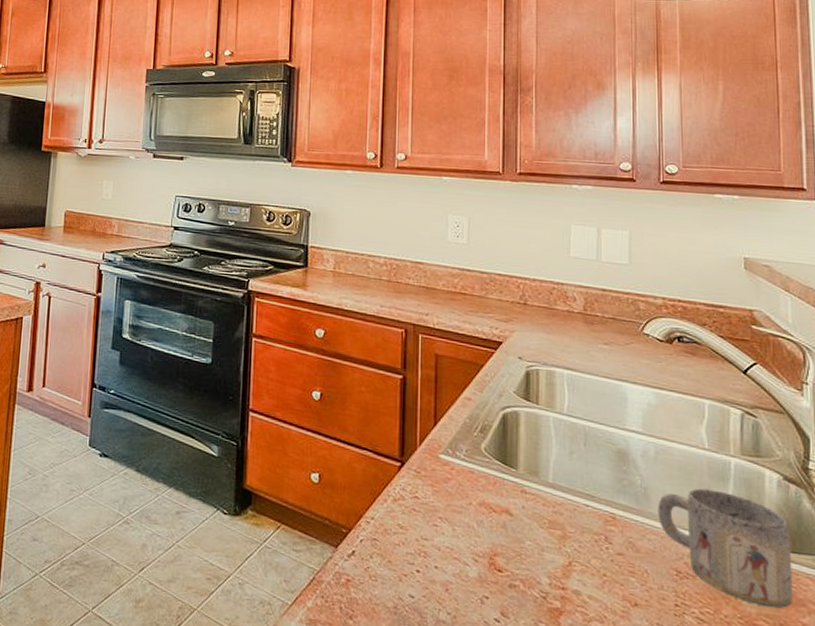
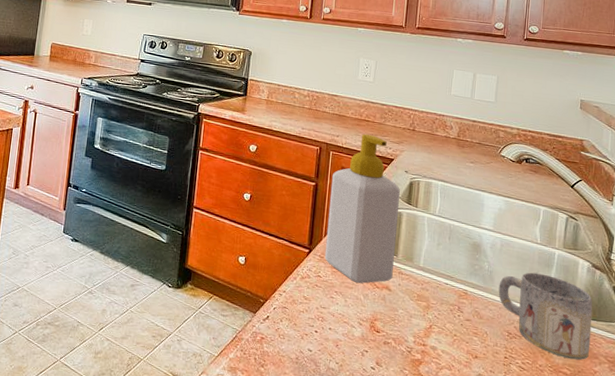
soap bottle: none [421,310,514,506] -> present [324,133,400,284]

